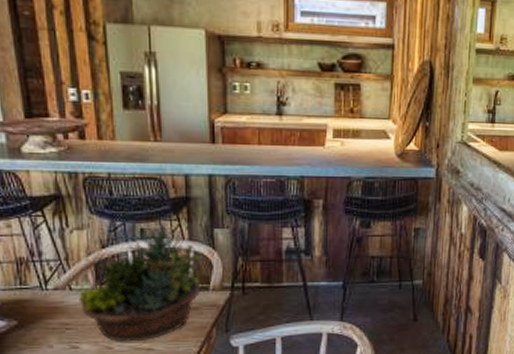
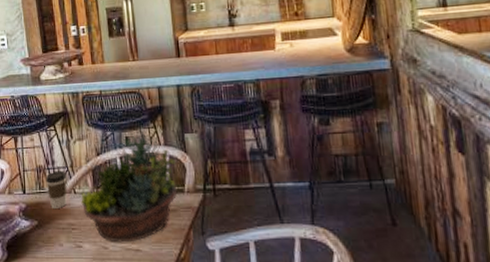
coffee cup: none [29,264,60,307] -> present [45,170,67,208]

